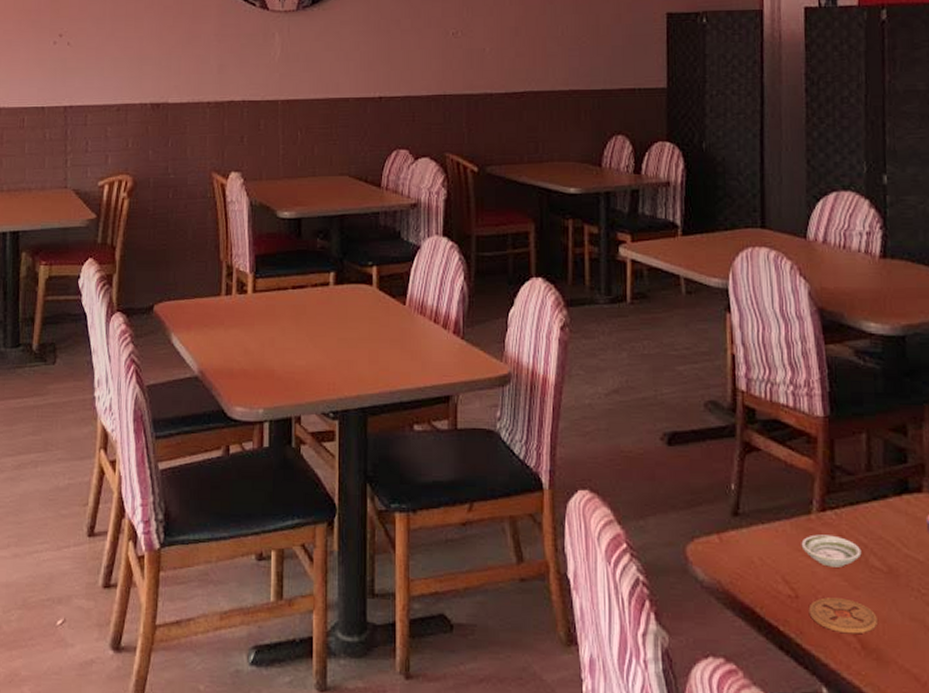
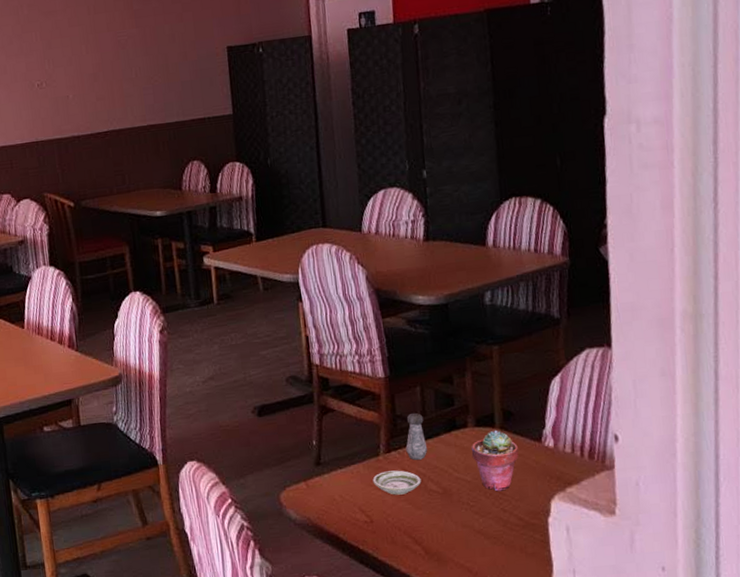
coaster: present [808,597,878,635] -> none [381,517,437,545]
salt shaker: none [844,465,872,526] -> present [405,412,428,460]

